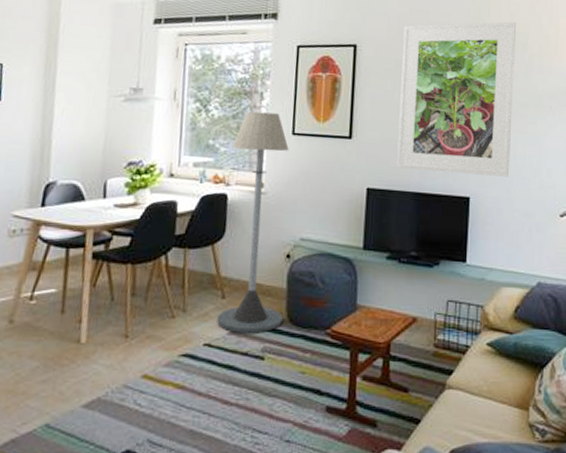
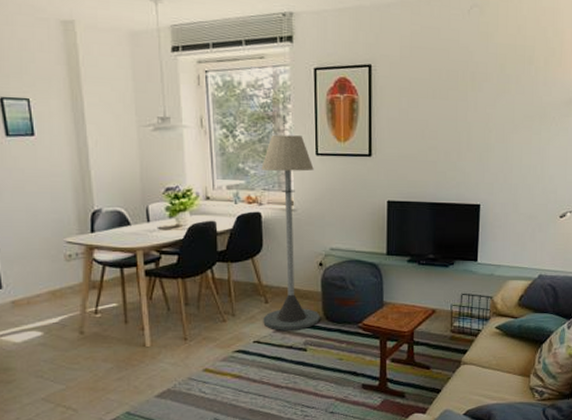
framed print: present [396,22,517,177] -> none [413,35,524,185]

